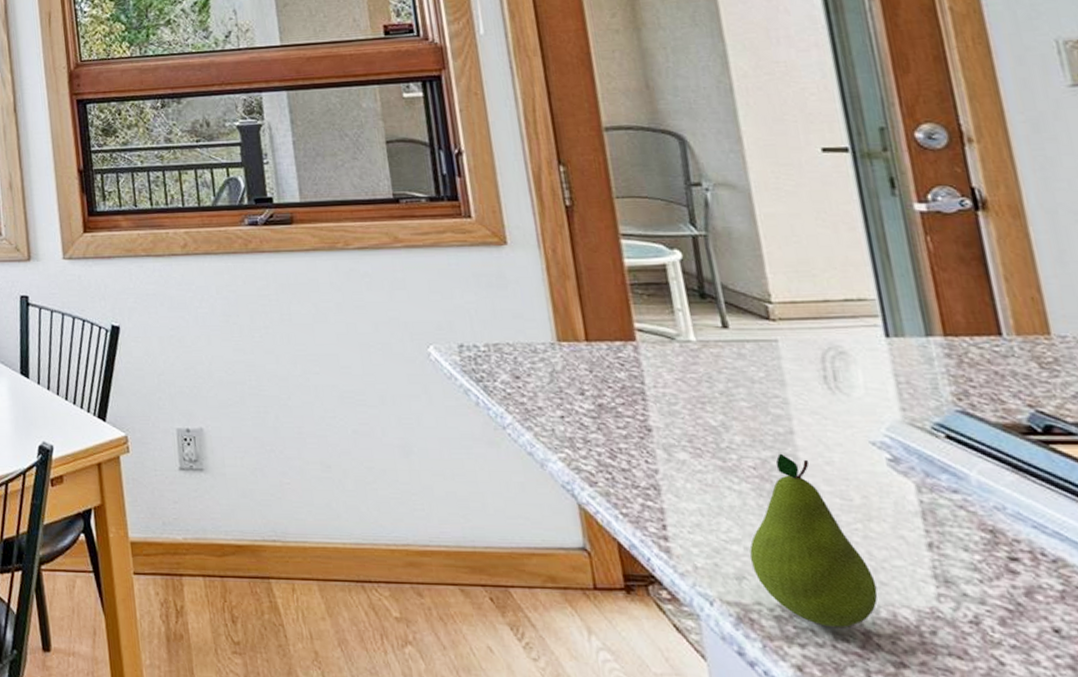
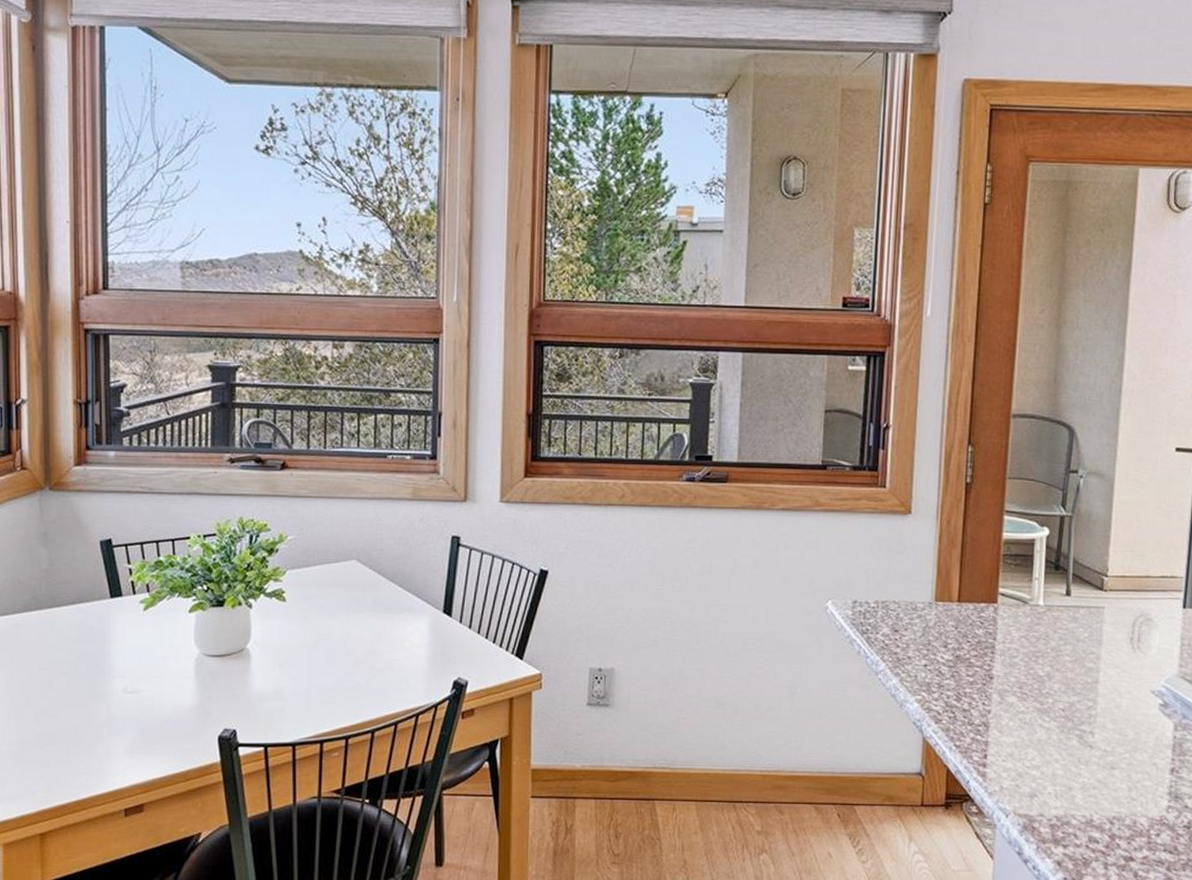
fruit: present [749,453,878,627] -> none [1043,698,1128,832]

